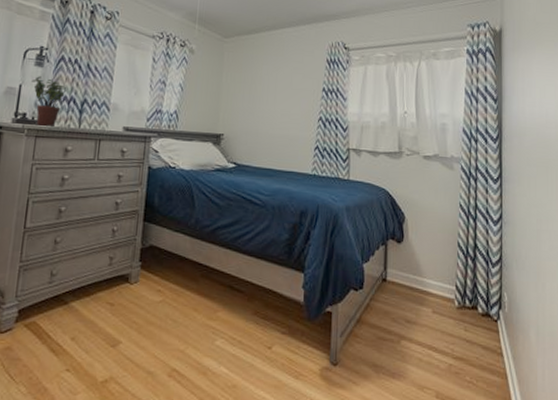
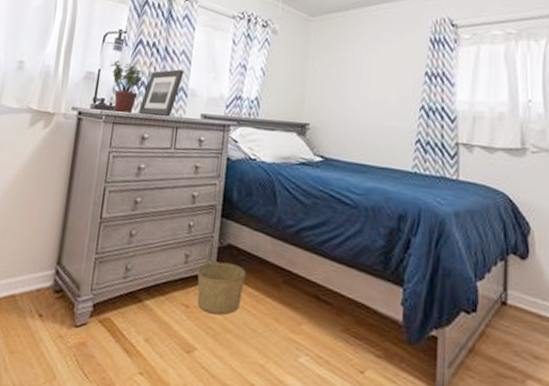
picture frame: none [61,85,106,130] -> present [138,69,184,118]
basket: none [121,258,167,310] -> present [197,257,246,315]

